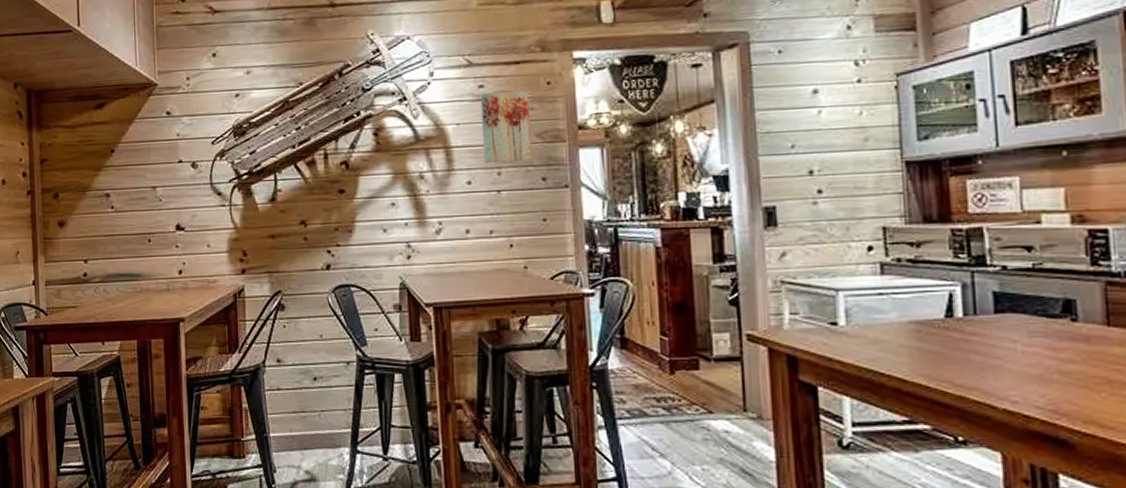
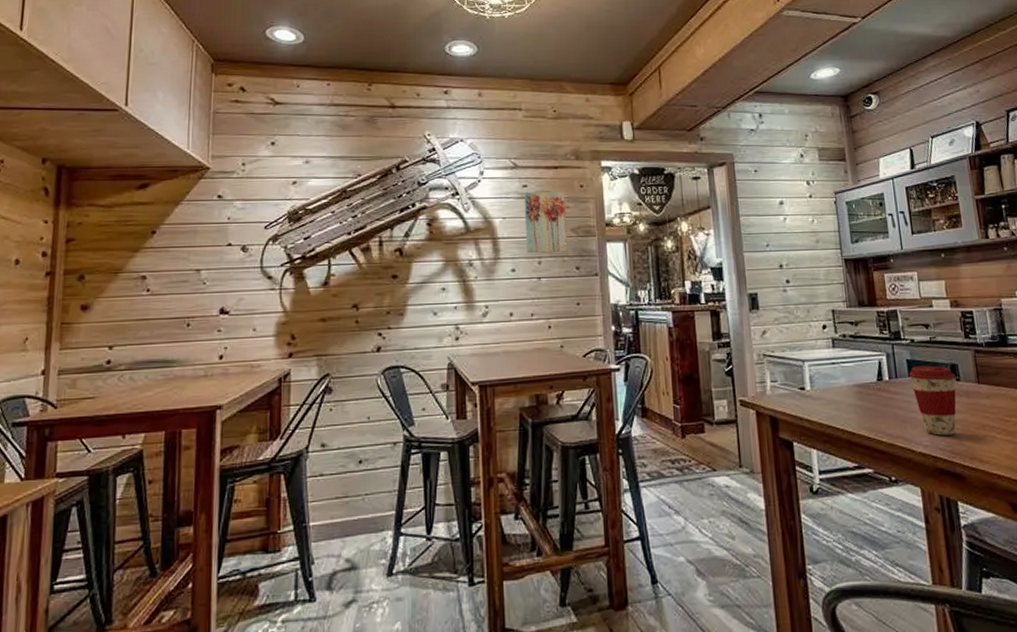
coffee cup: none [994,300,1071,390] -> present [908,365,957,436]

